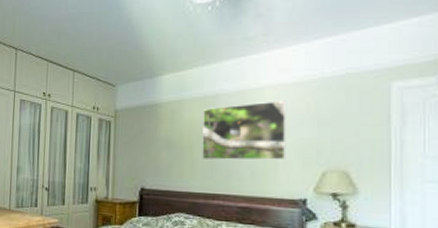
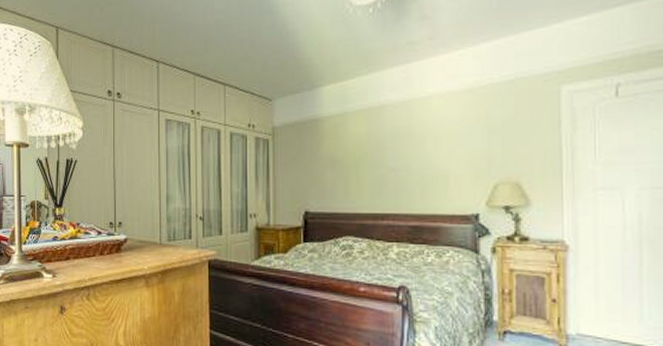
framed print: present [202,101,287,161] -> none [368,110,457,178]

